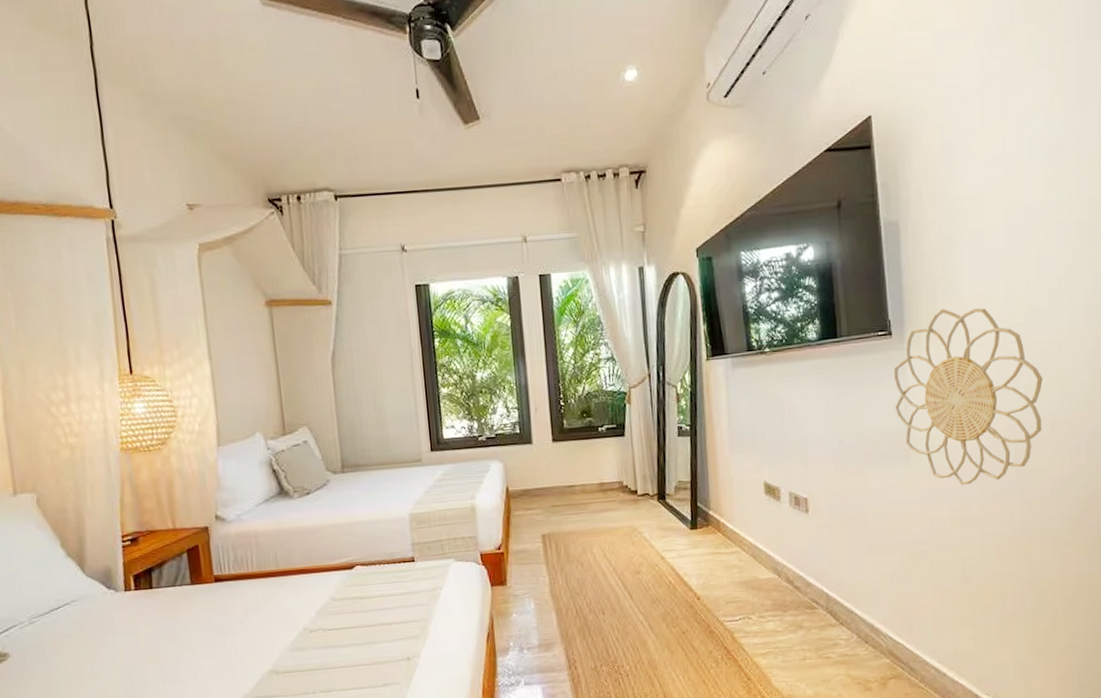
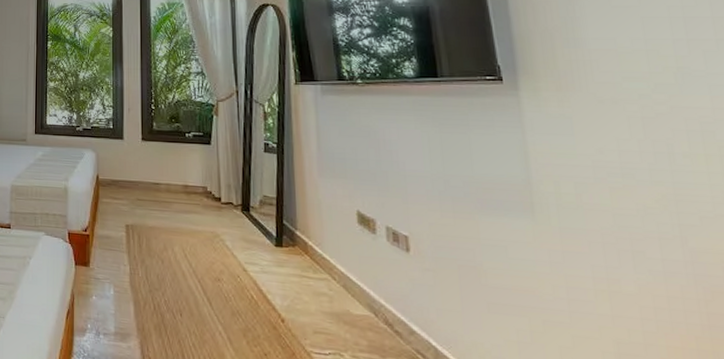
decorative wall piece: present [893,308,1043,485] -> none [507,60,716,257]

